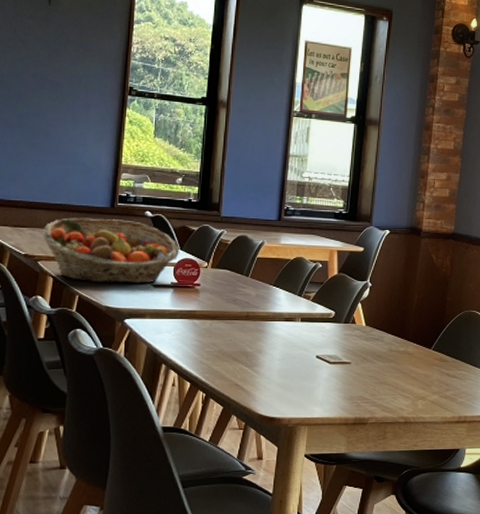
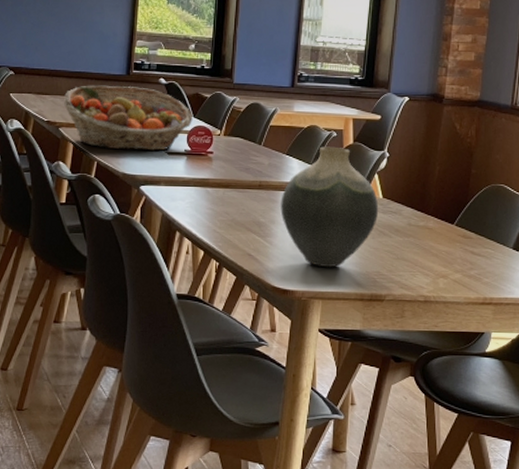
vase: none [267,277,362,395] -> present [280,146,379,268]

